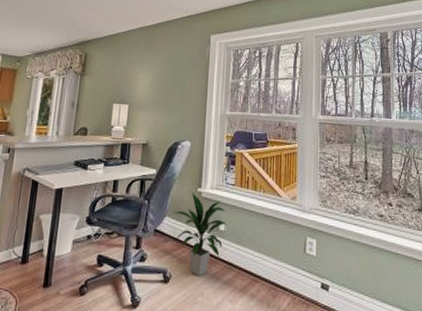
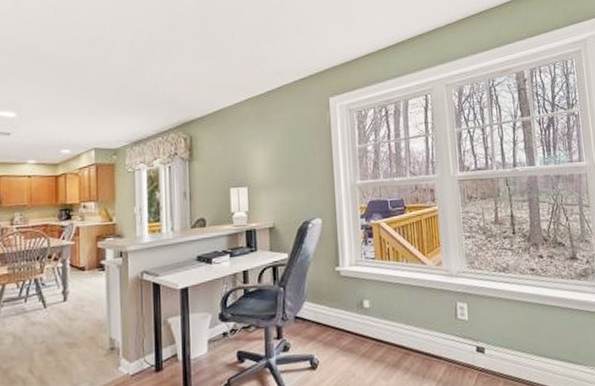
indoor plant: present [173,192,227,277] -> none [312,272,371,358]

